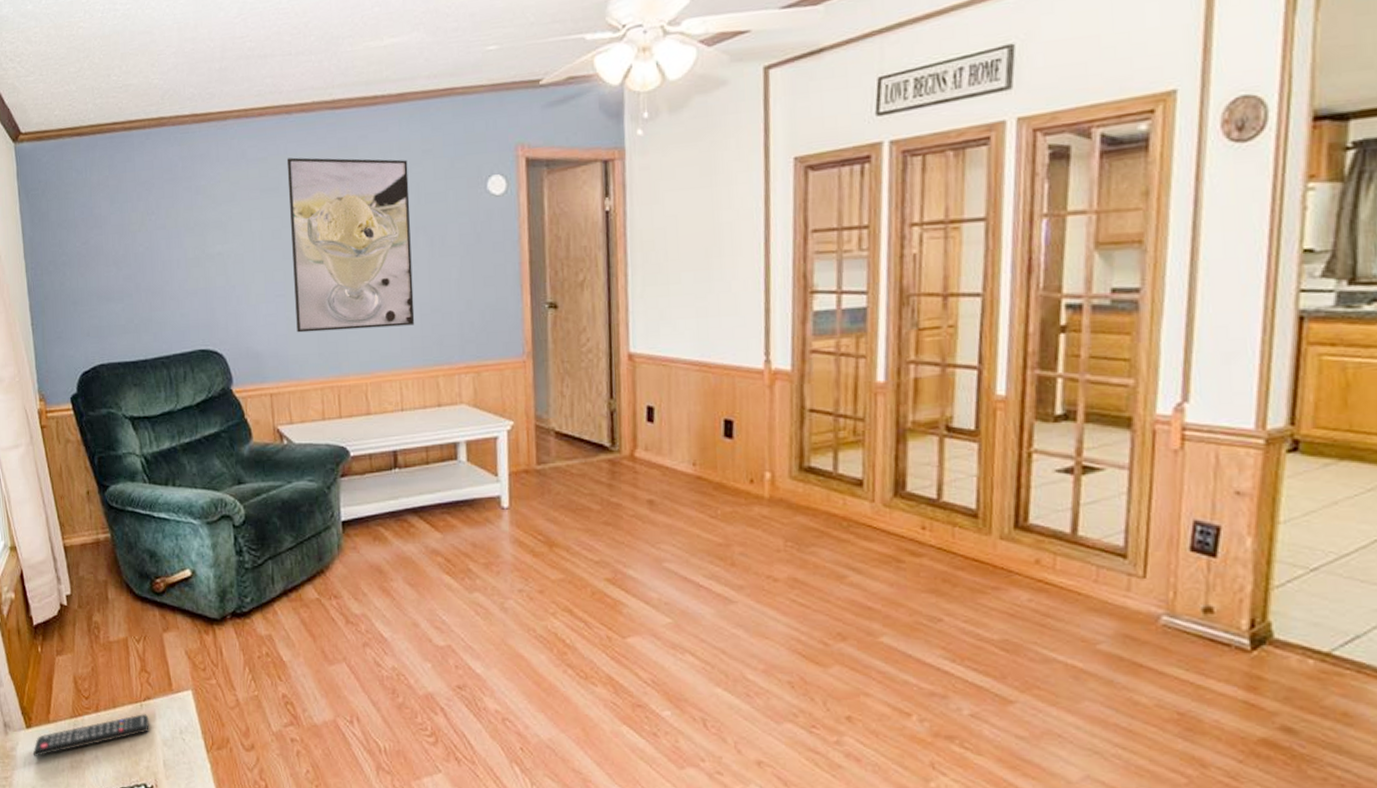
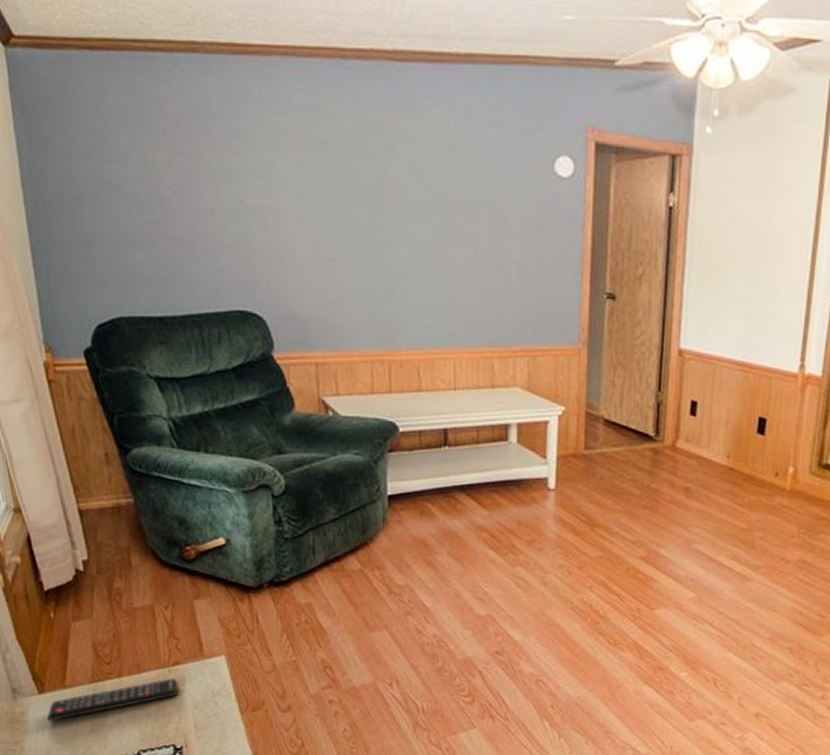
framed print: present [286,157,415,333] -> none [340,109,473,304]

